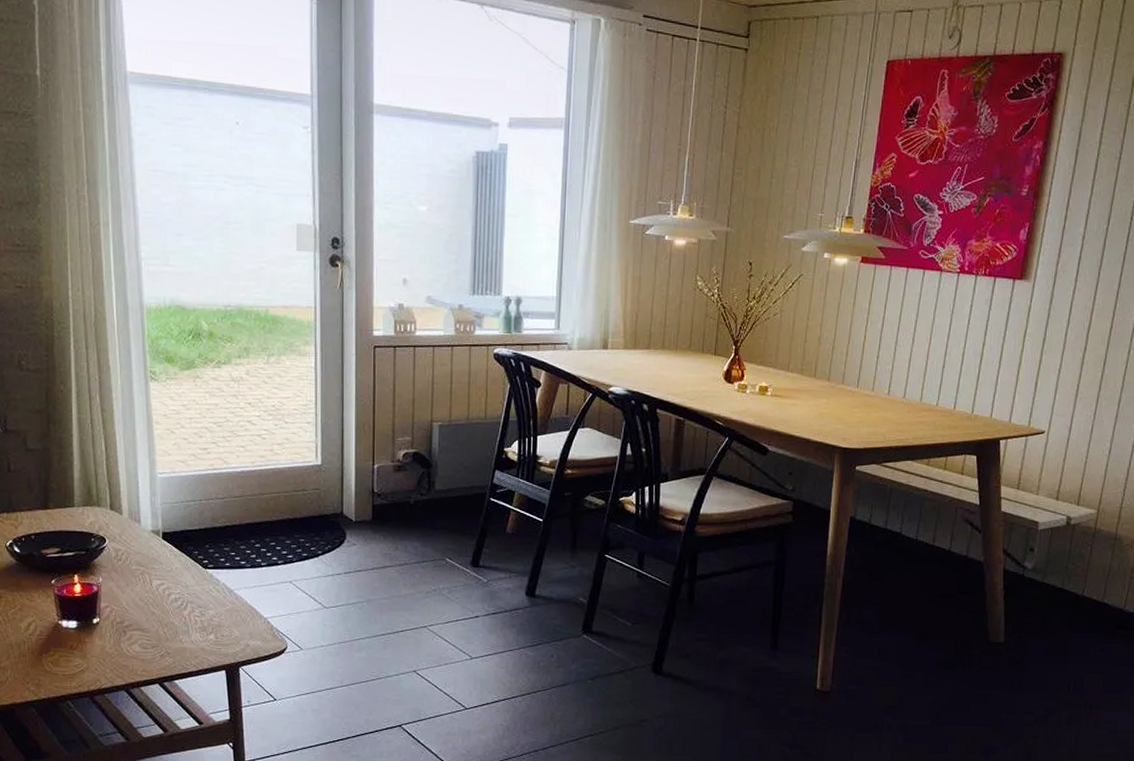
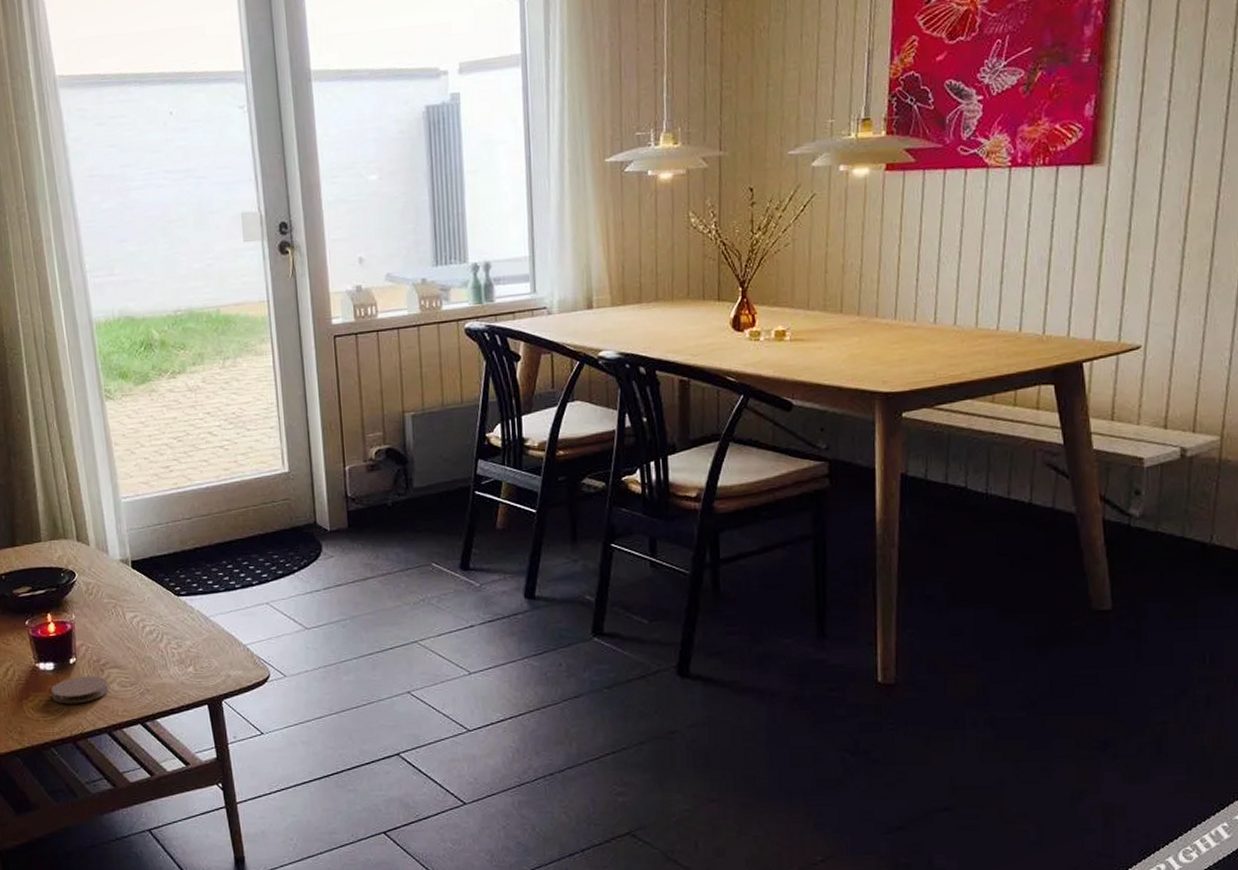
coaster: none [71,636,130,661] -> present [50,676,109,704]

